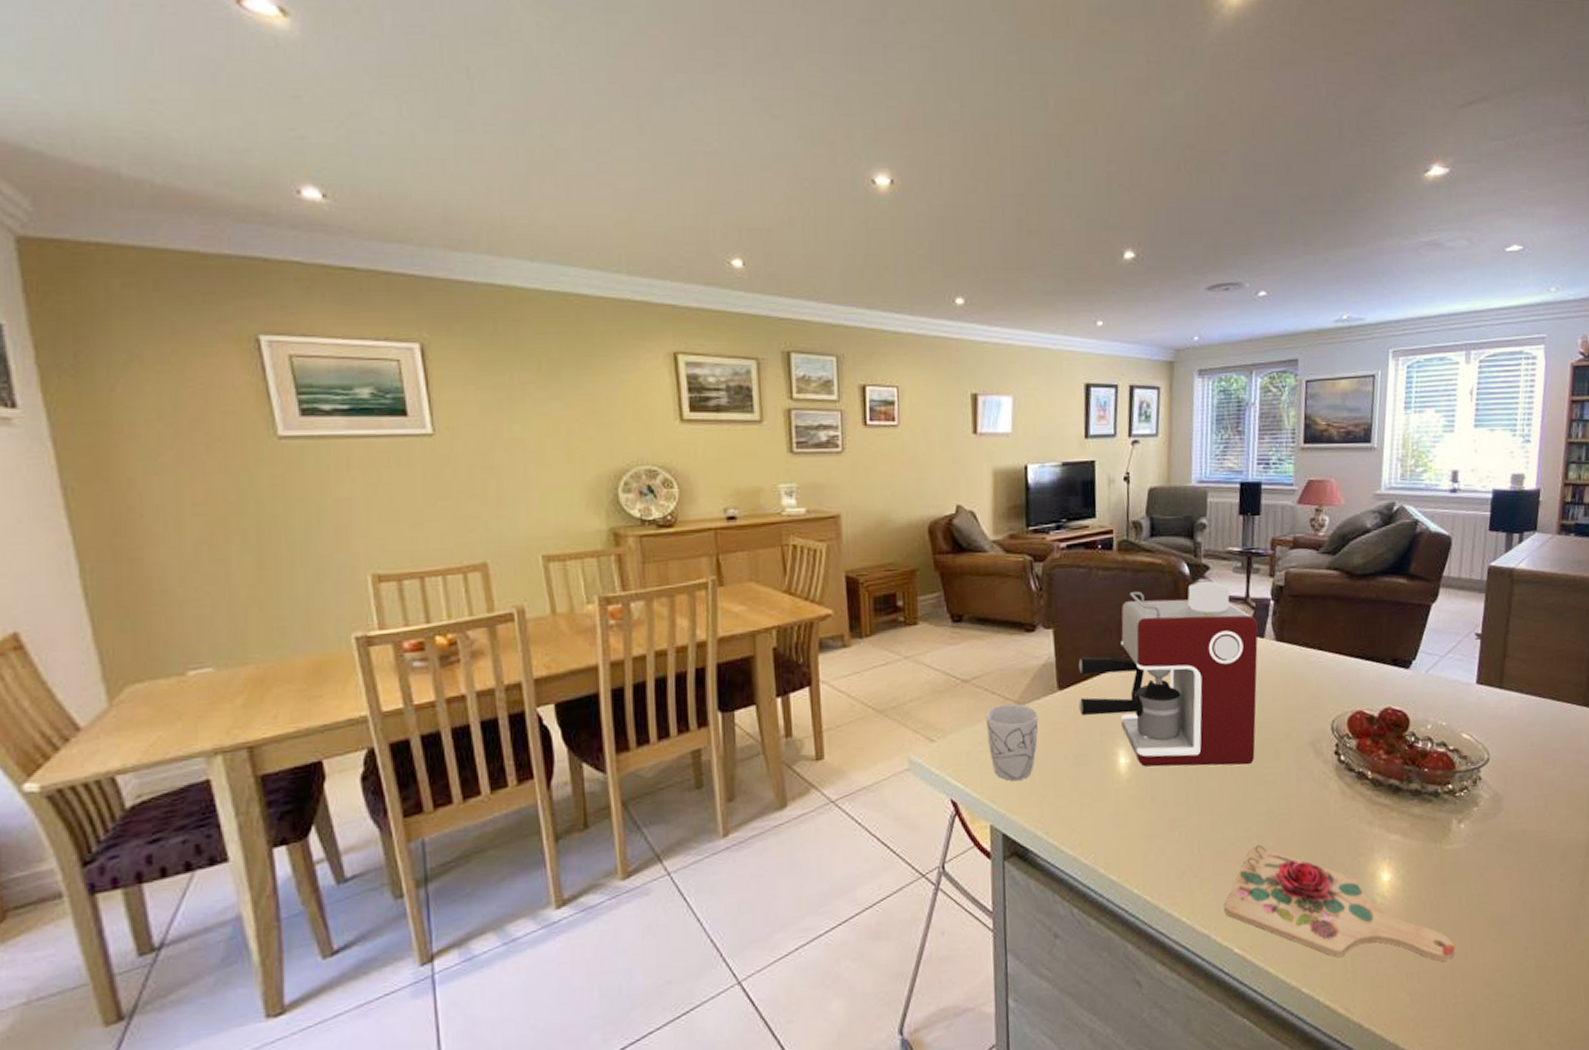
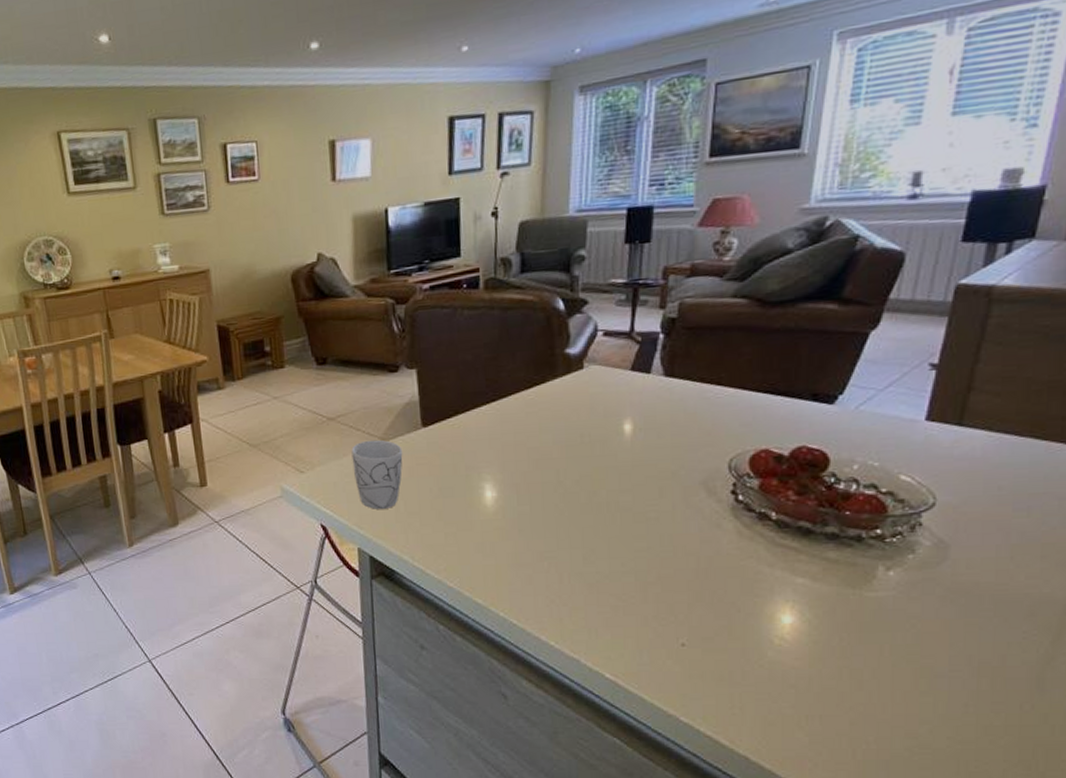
coffee maker: present [1078,580,1258,767] -> none [442,315,644,502]
cutting board: present [1224,845,1455,962] -> none [596,580,870,709]

